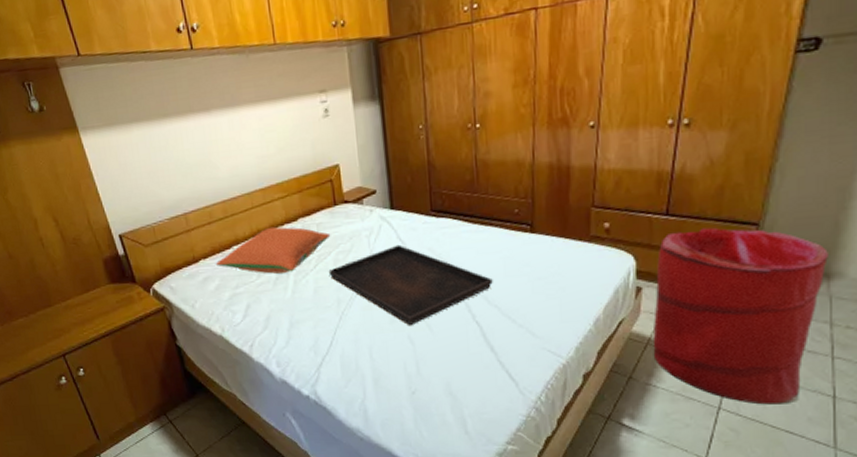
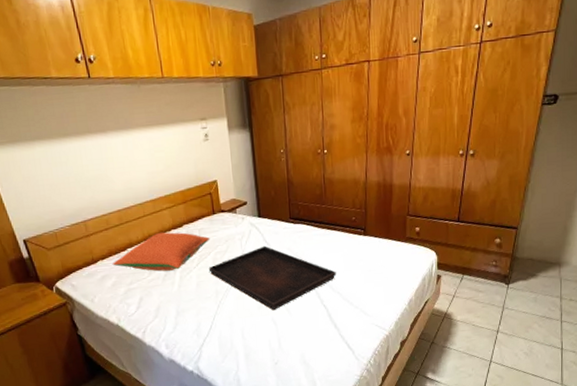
laundry hamper: present [652,227,828,405] -> none [448,230,560,357]

